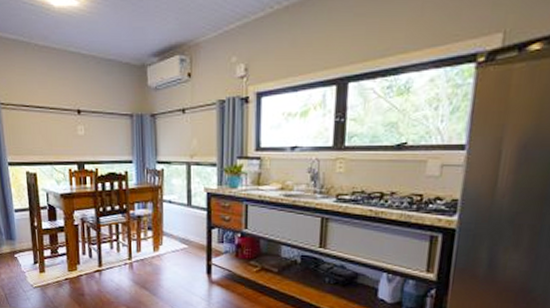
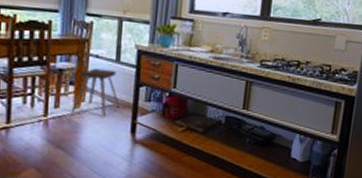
music stool: none [151,213,194,258] -> present [71,68,120,116]

